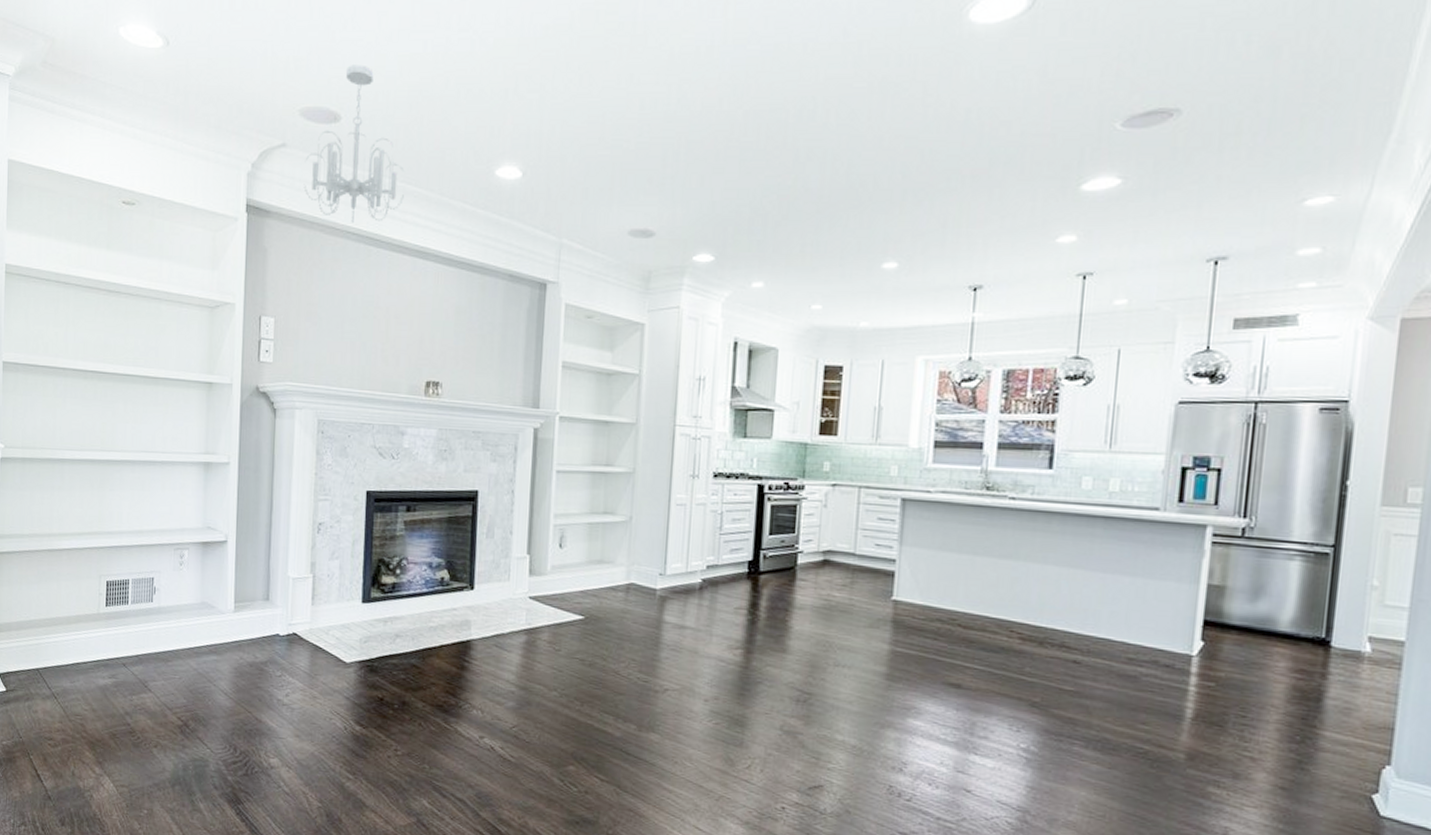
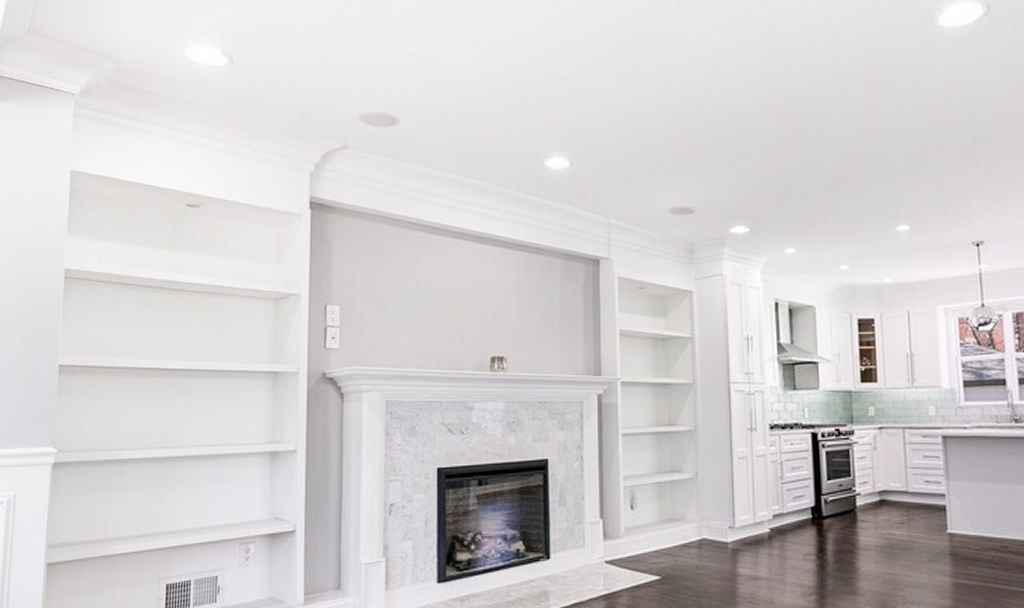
chandelier: present [303,65,404,223] -> none [365,75,461,214]

